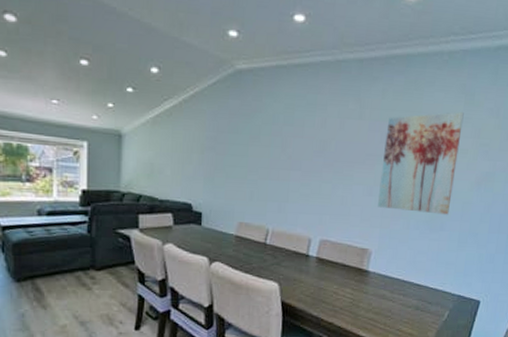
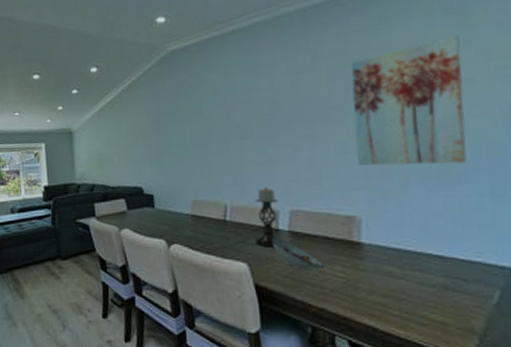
candle holder: none [288,217,313,270] -> present [255,187,283,247]
bowl: none [301,263,339,291] -> present [271,238,325,270]

